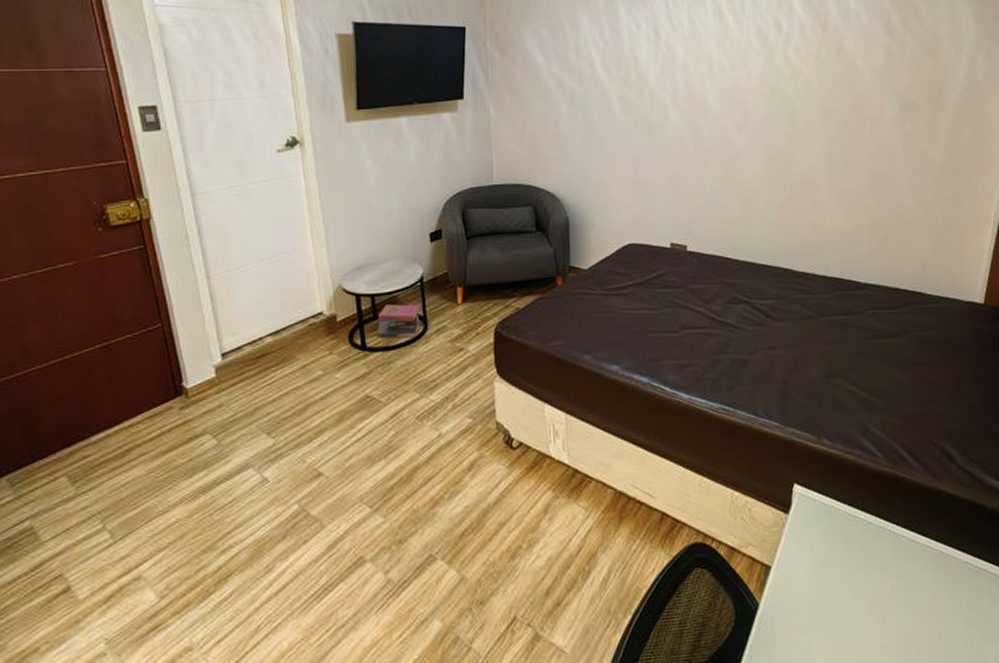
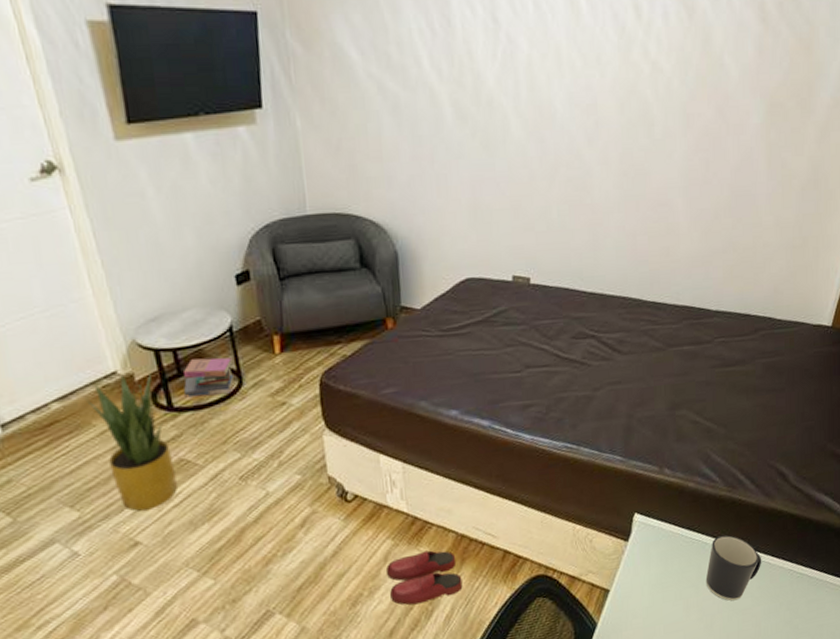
planter: none [295,315,361,443] -> present [86,373,178,511]
slippers: none [546,505,620,564] -> present [386,550,463,605]
mug: none [873,515,935,593] -> present [705,535,762,601]

